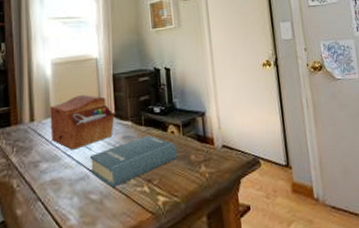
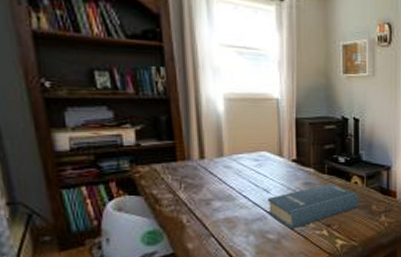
sewing box: present [50,94,115,150] -> none [223,136,296,191]

